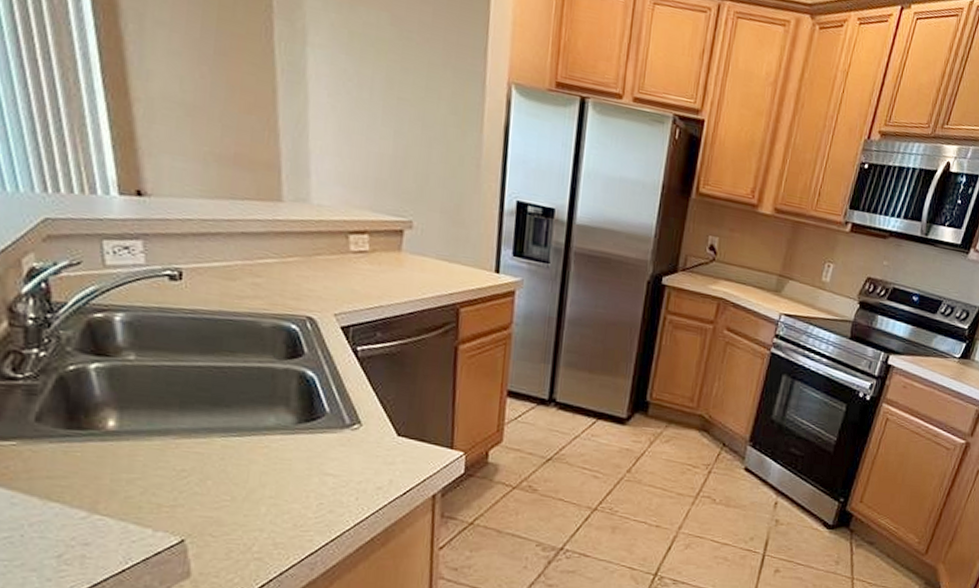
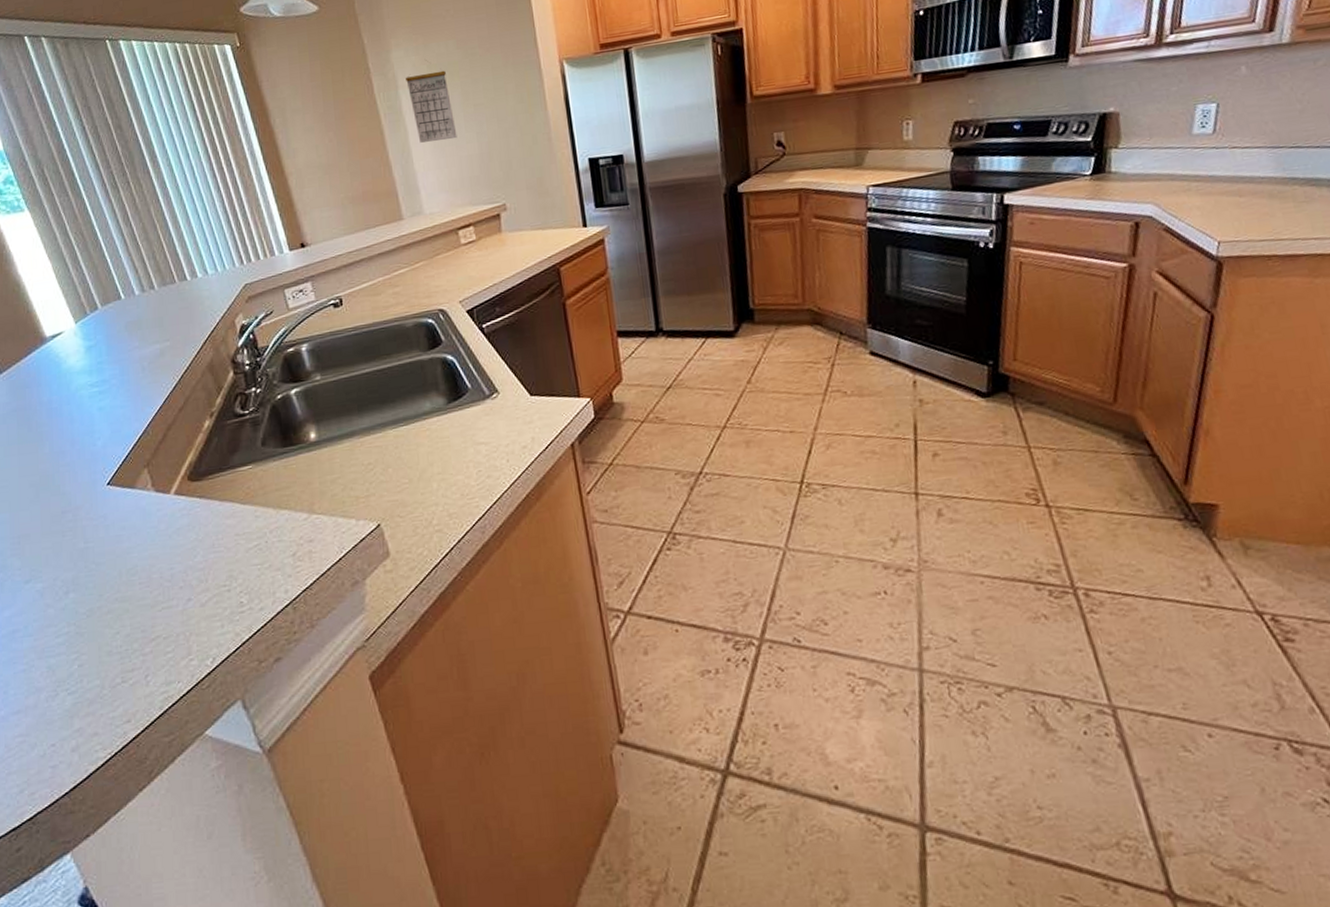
calendar: none [318,23,371,130] -> present [406,60,457,143]

